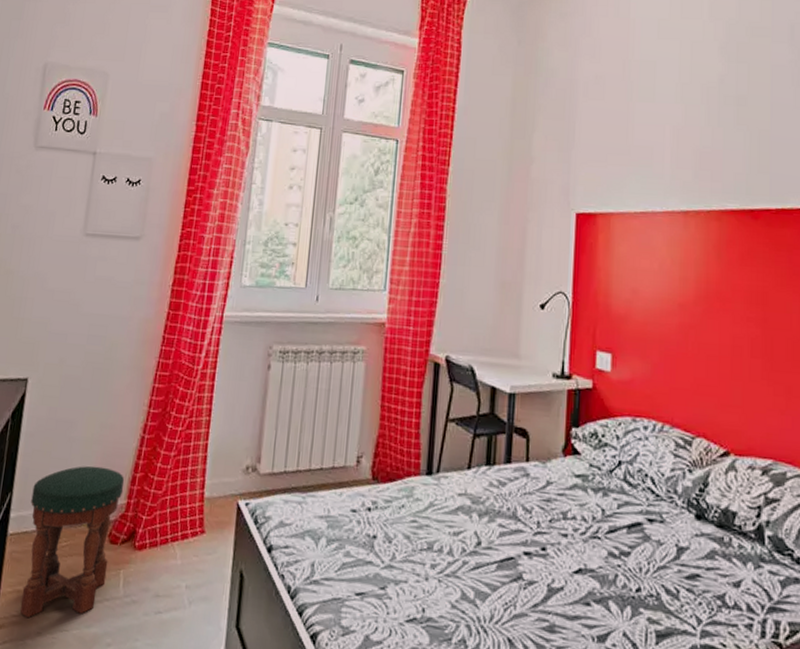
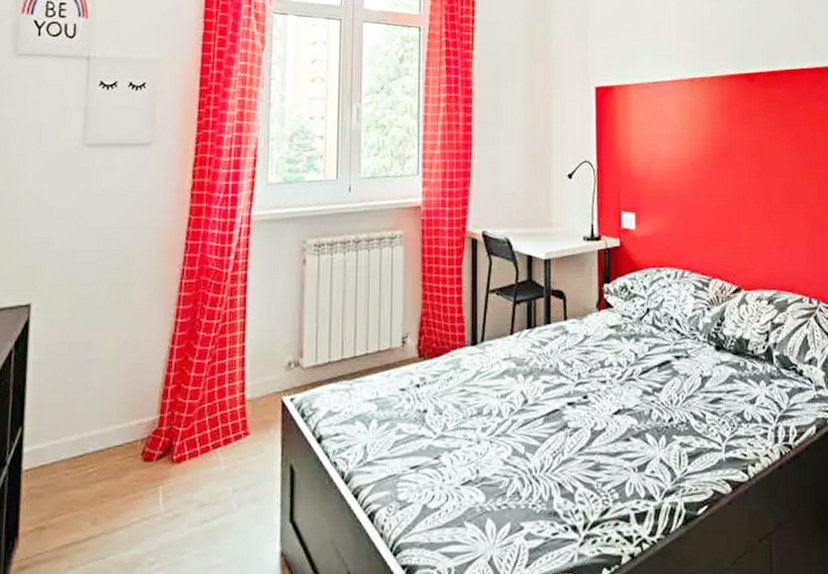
stool: present [19,466,124,618] -> none [44,385,155,554]

